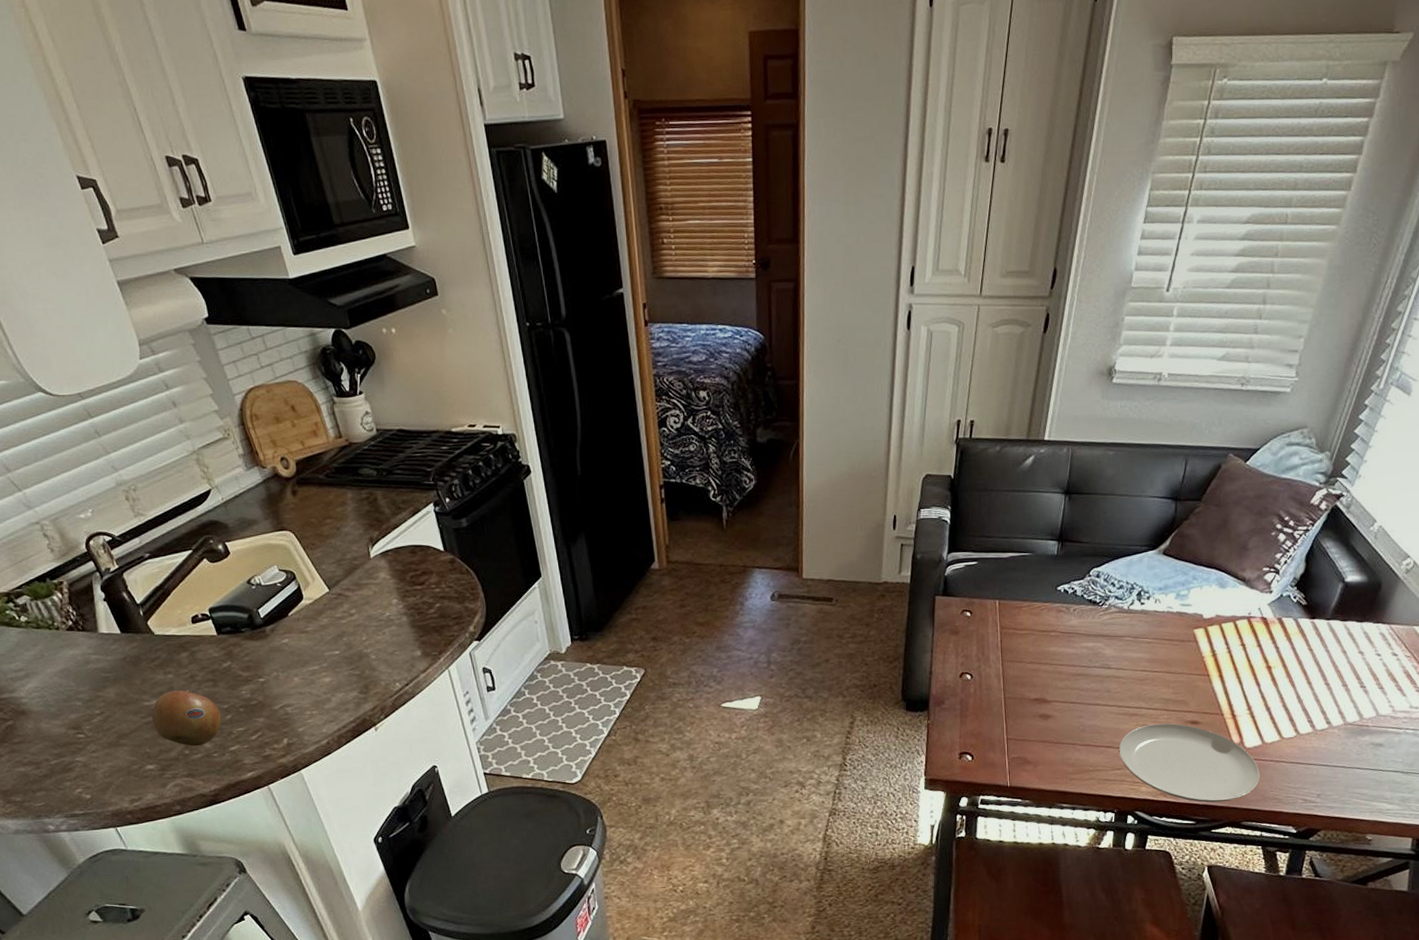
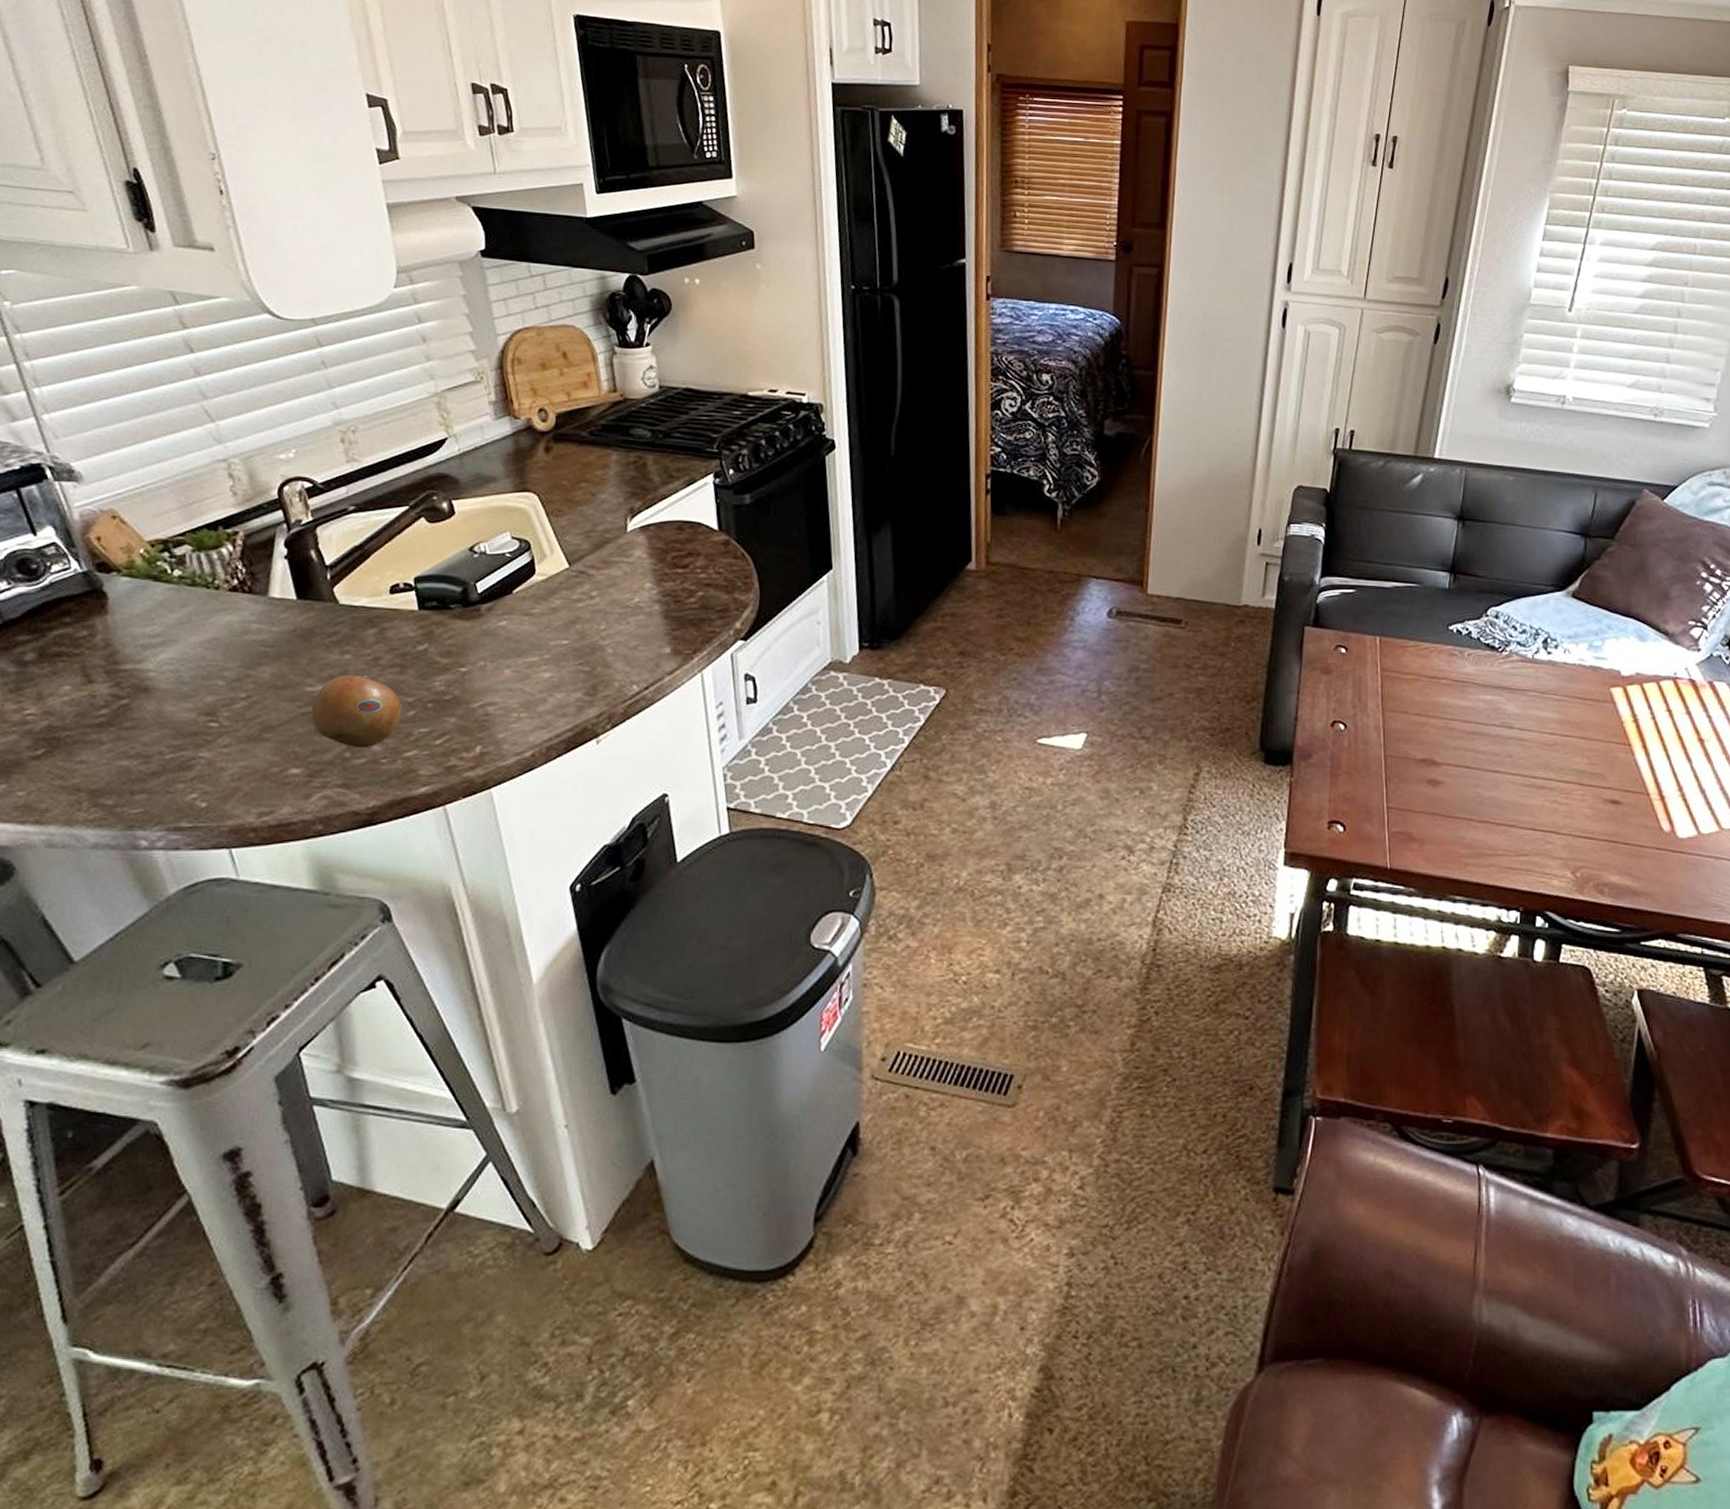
plate: present [1119,723,1260,803] -> none [1525,801,1697,906]

